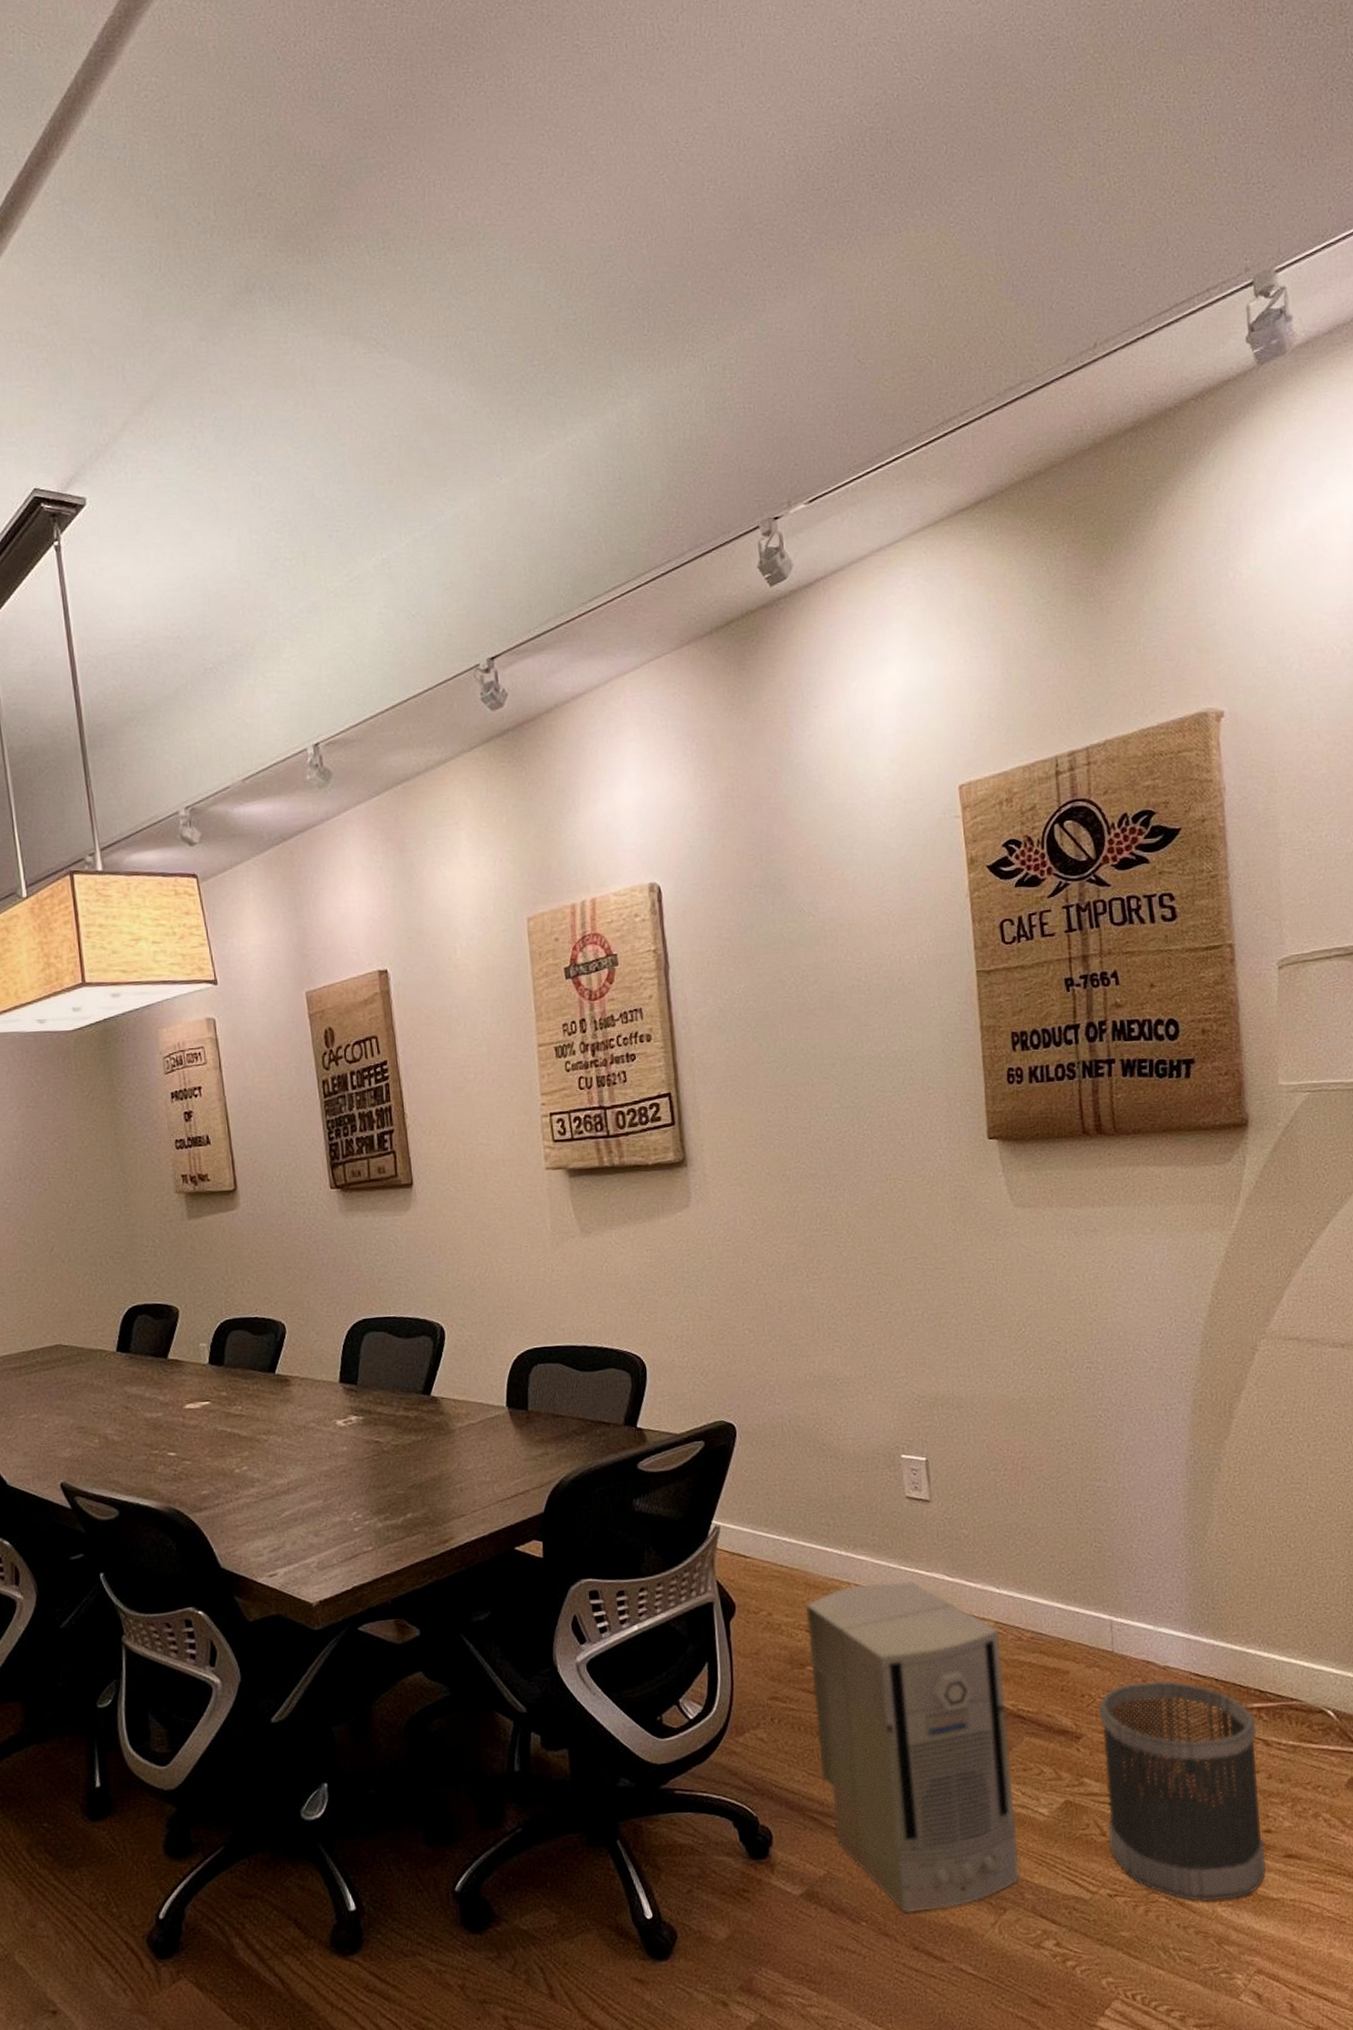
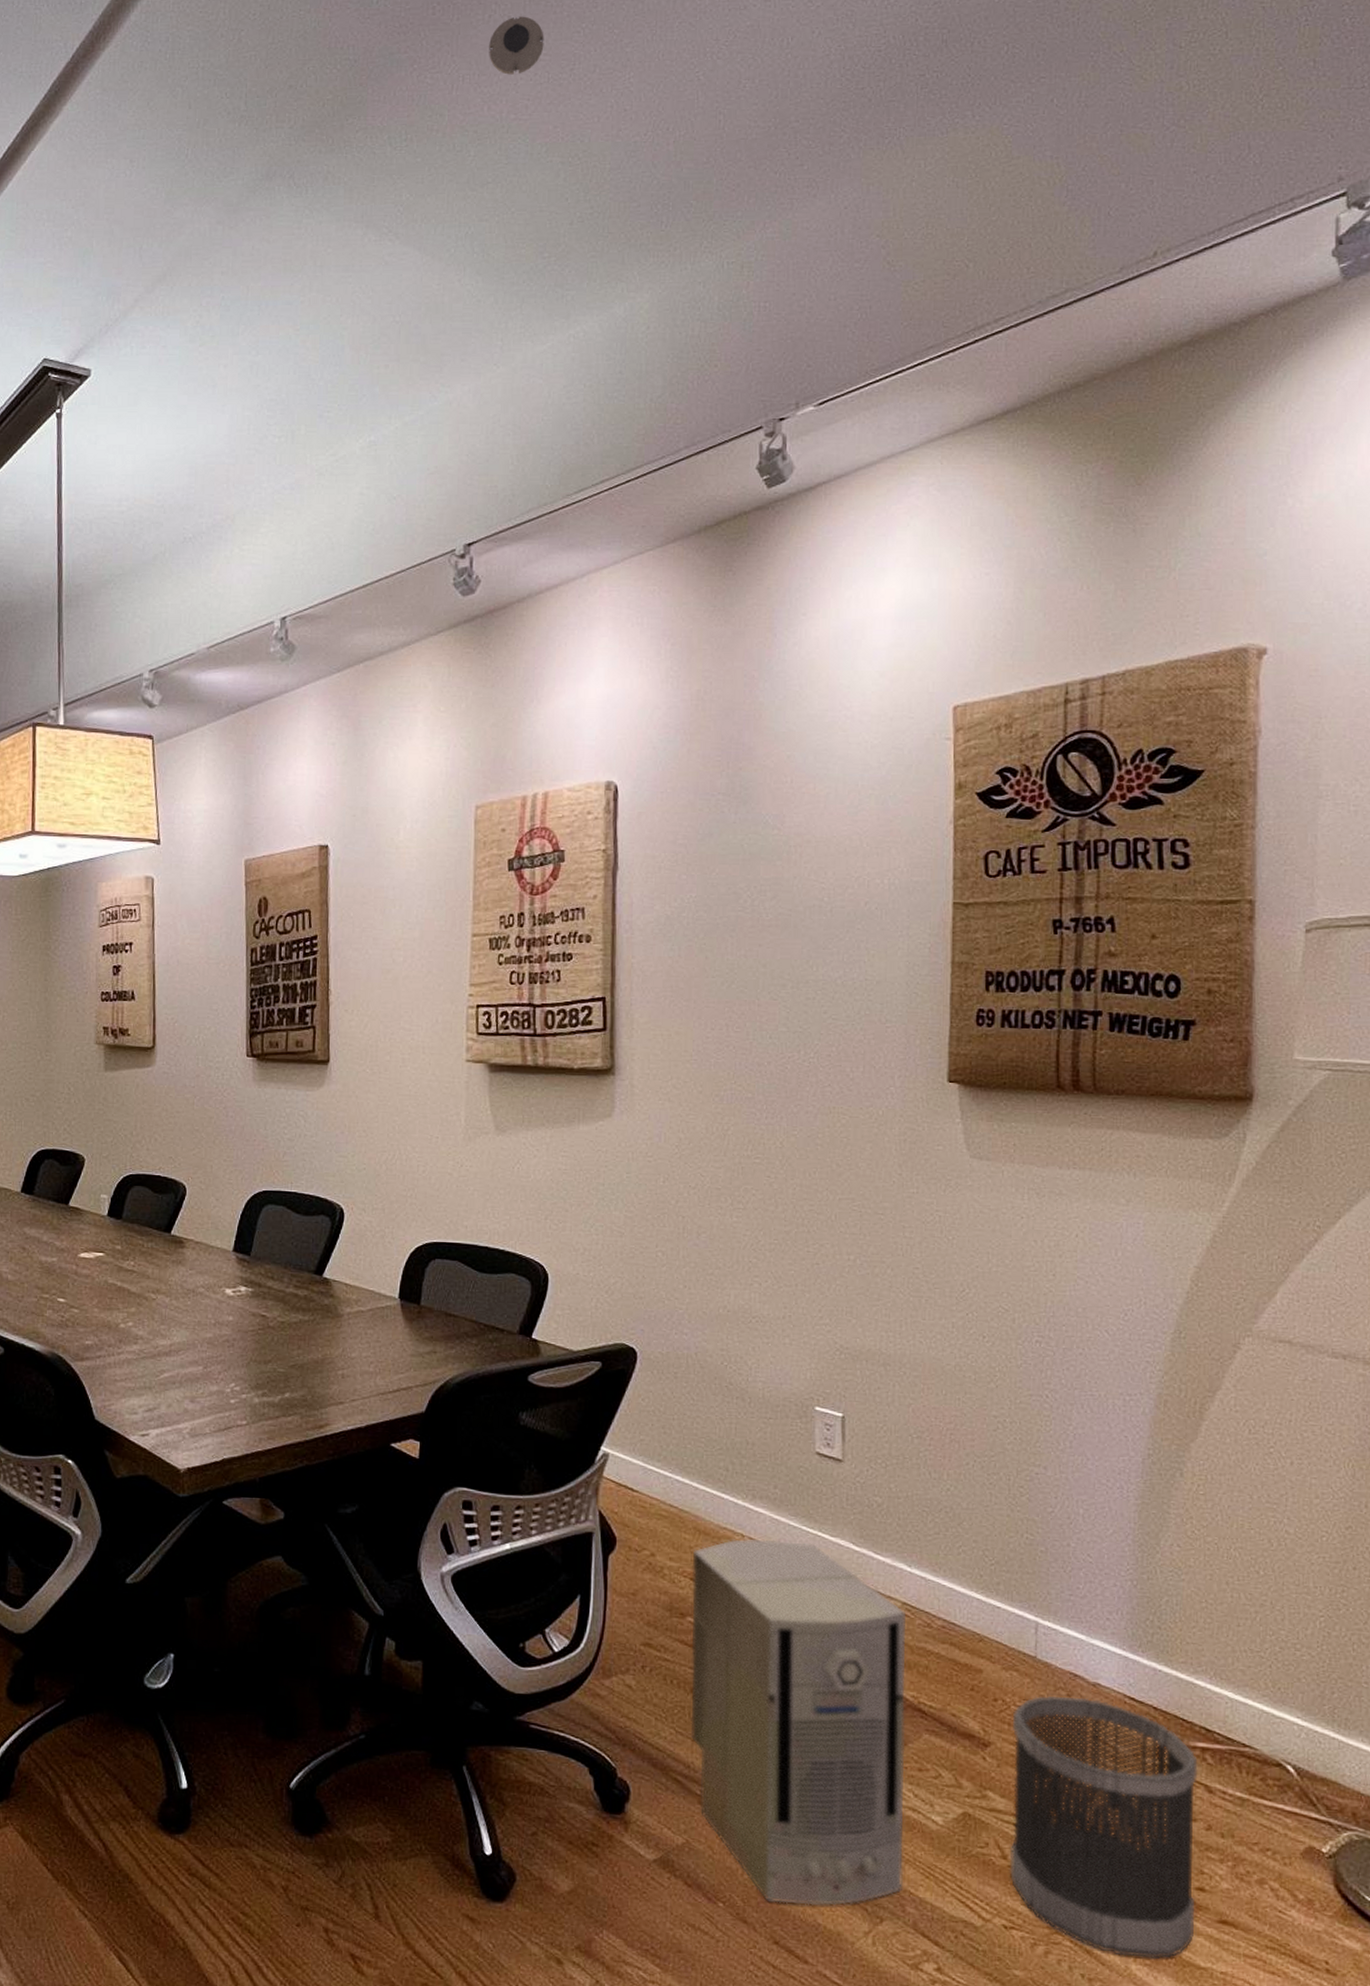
smoke detector: none [456,119,511,180] -> present [489,16,544,75]

